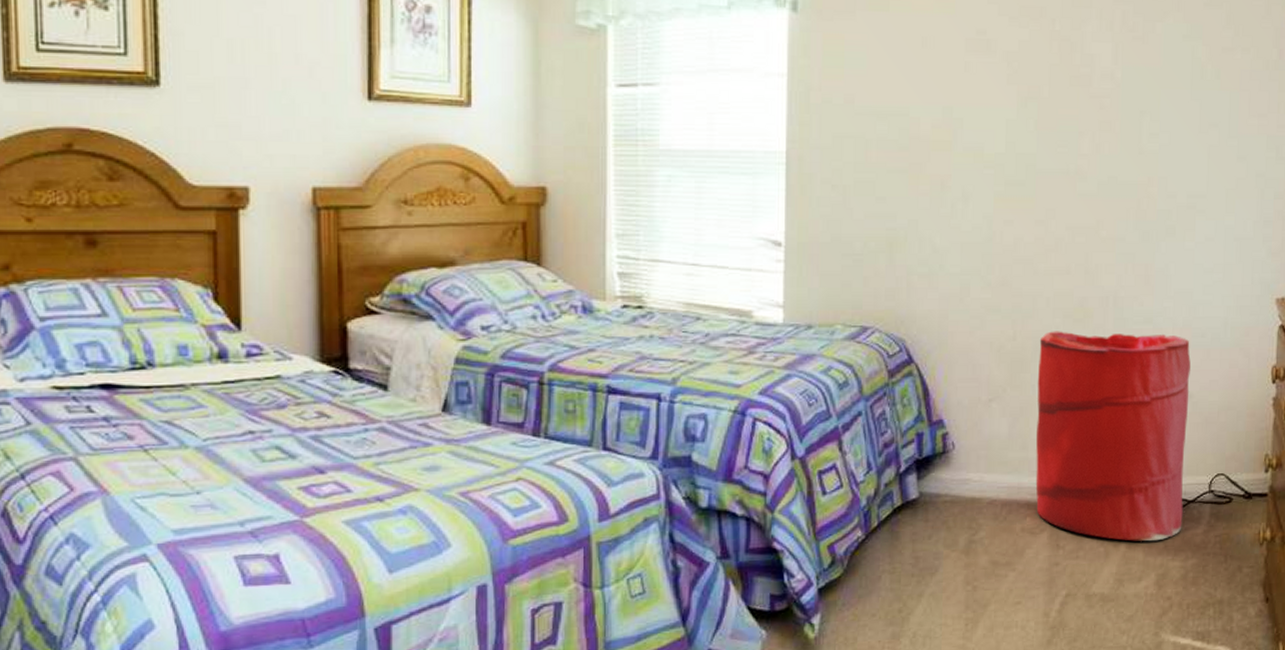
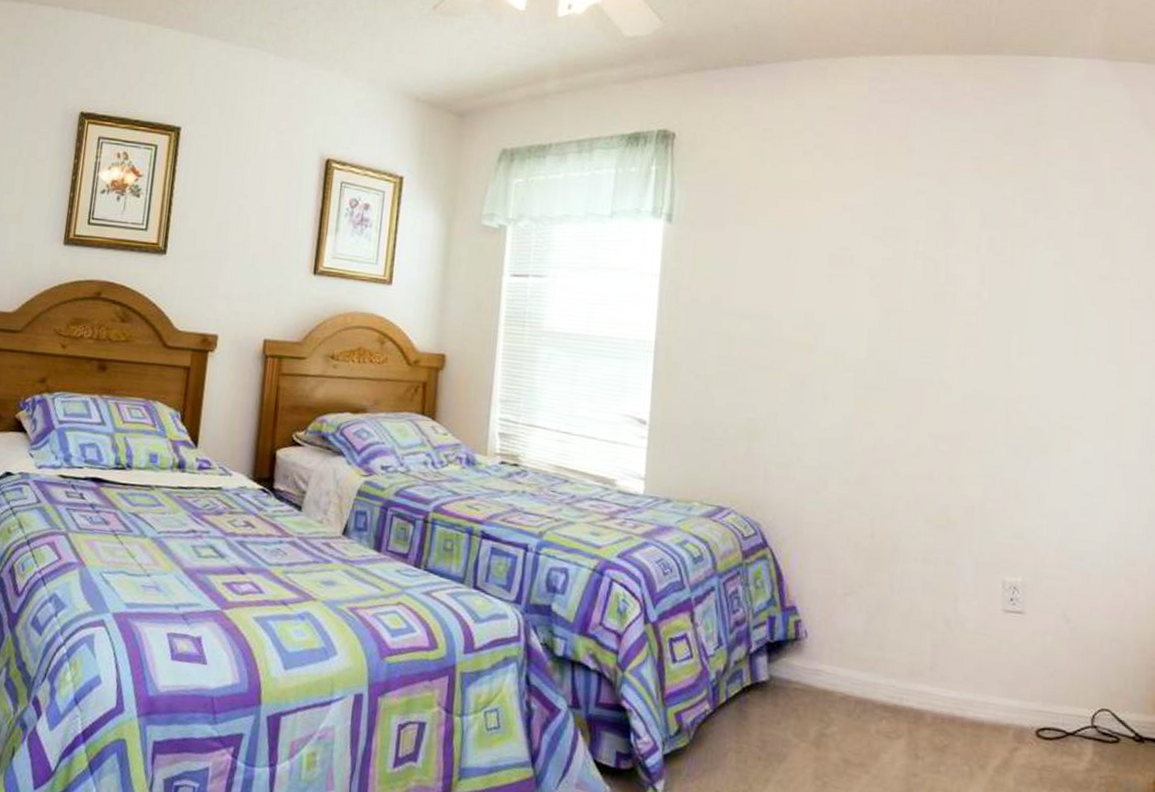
laundry hamper: present [1035,331,1191,541] -> none [892,534,1068,770]

